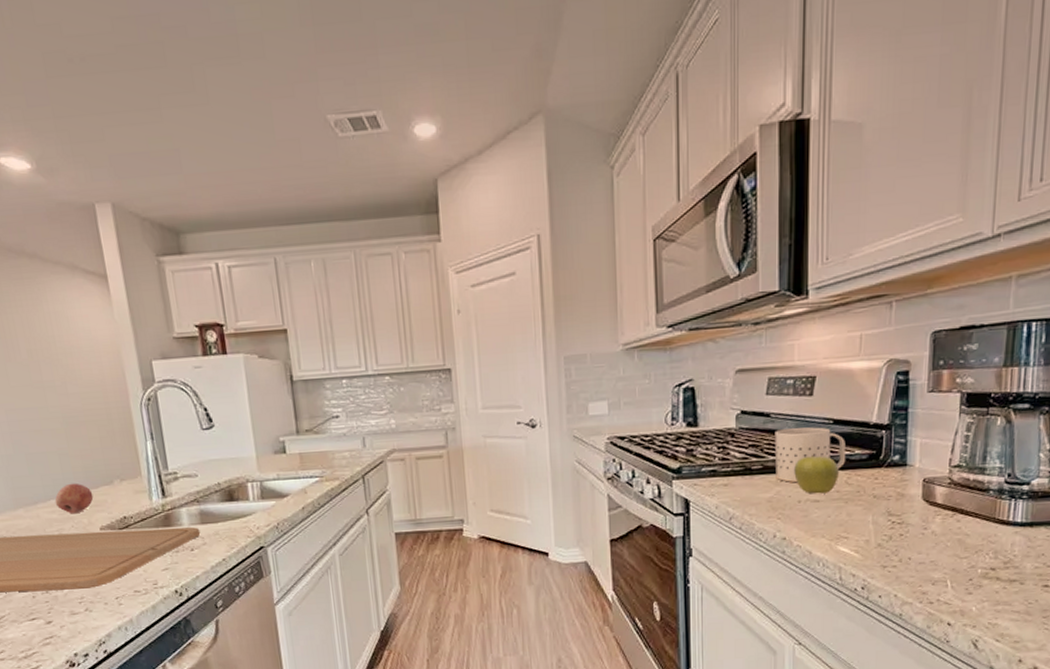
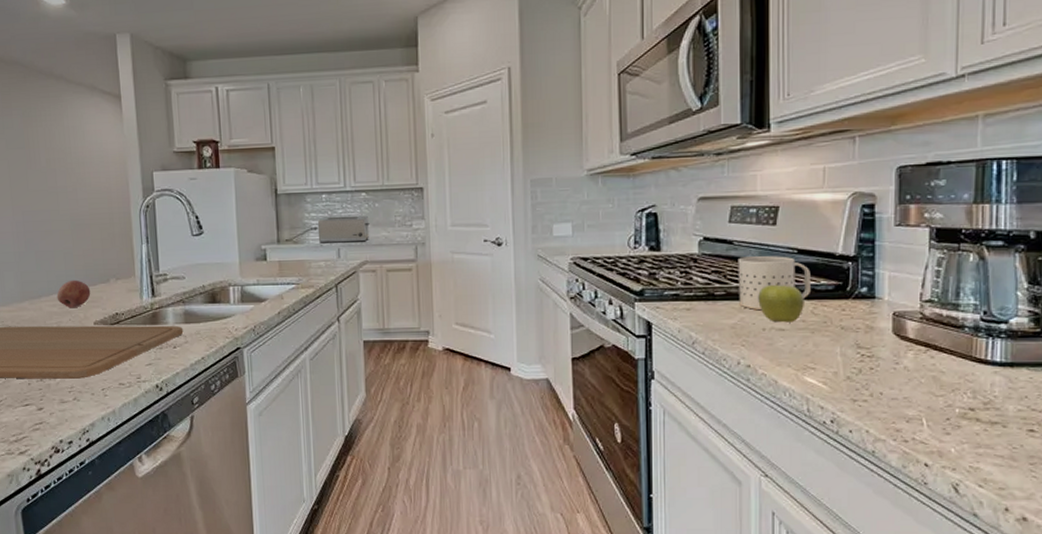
toaster: none [338,400,396,433] -> present [317,215,370,244]

